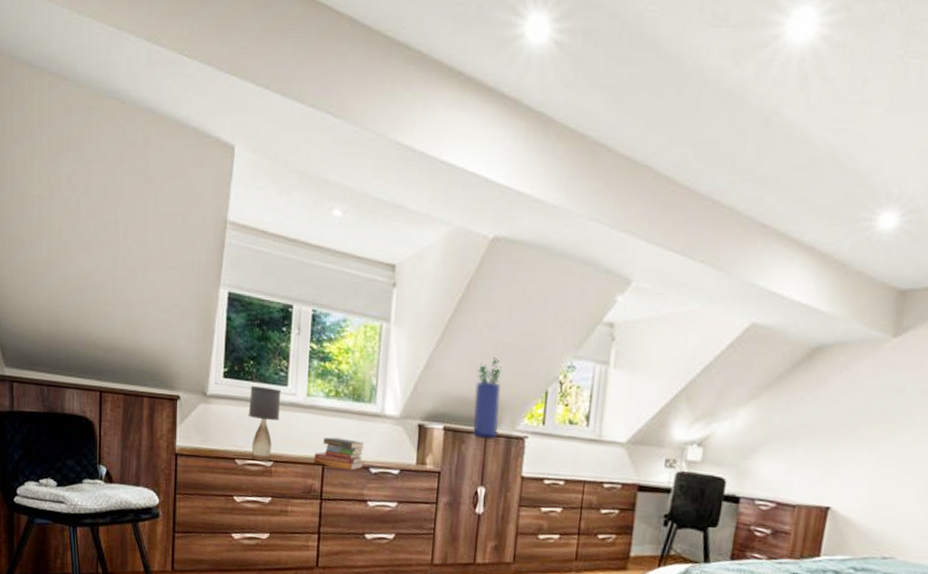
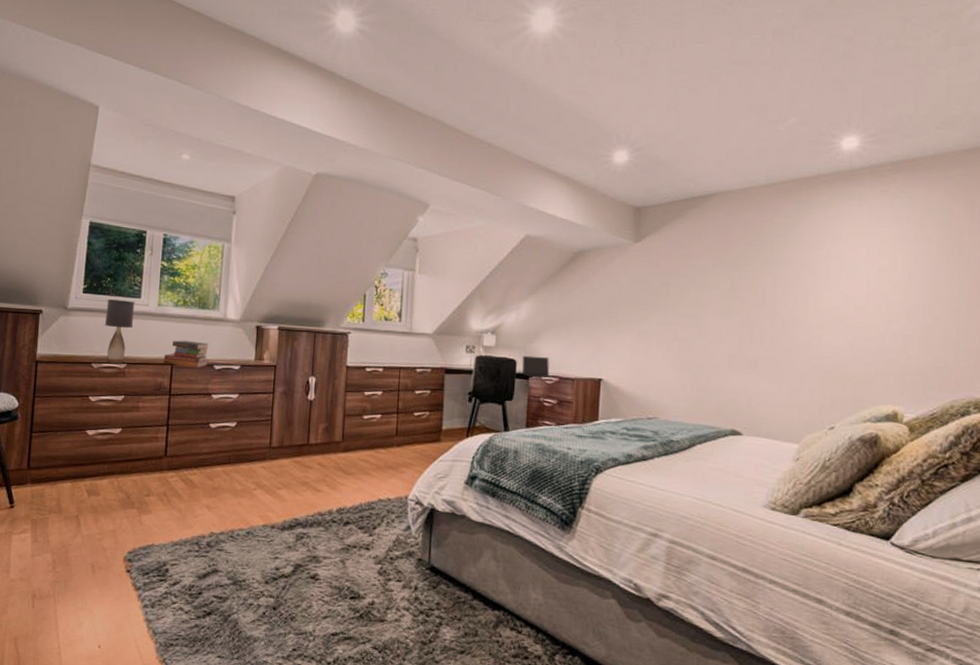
vase: present [473,357,501,440] -> none [303,268,326,337]
laptop: none [731,474,770,503] -> present [522,355,553,378]

